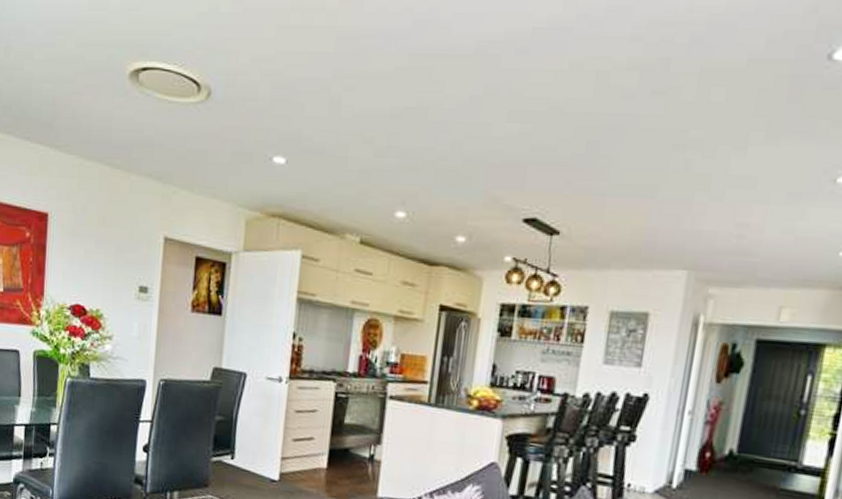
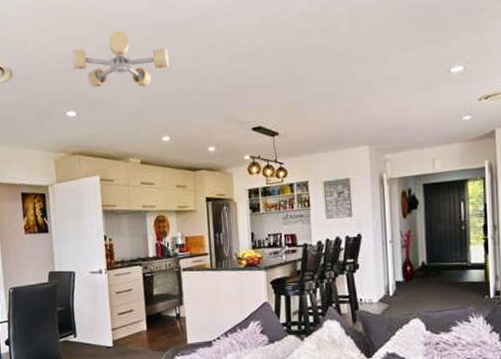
ceiling light: none [292,52,427,139] -> present [71,30,170,88]

